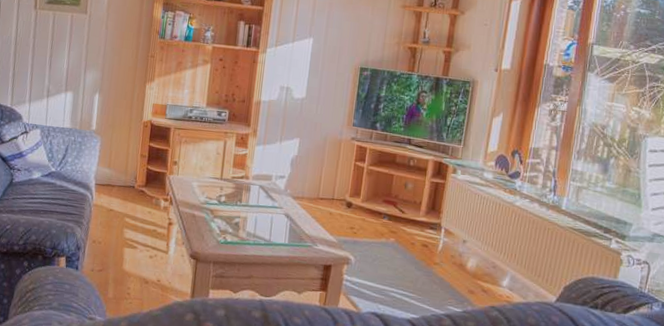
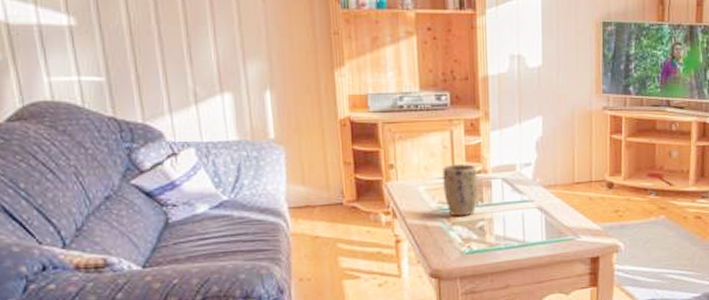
plant pot: none [211,168,241,212] -> present [441,163,478,217]

